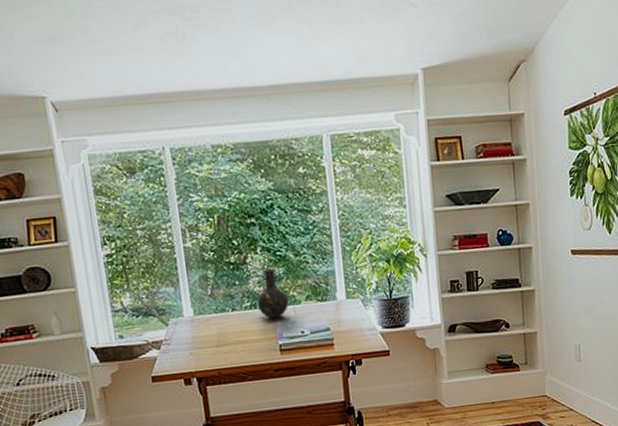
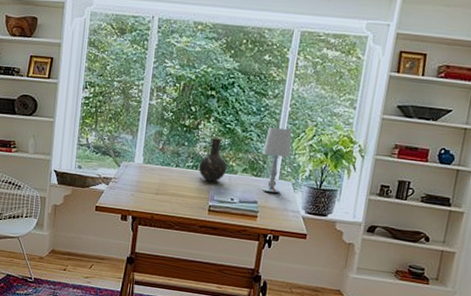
table lamp: none [321,242,352,315] -> present [261,127,293,193]

